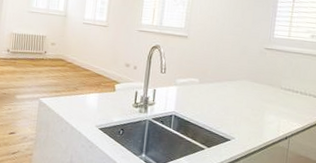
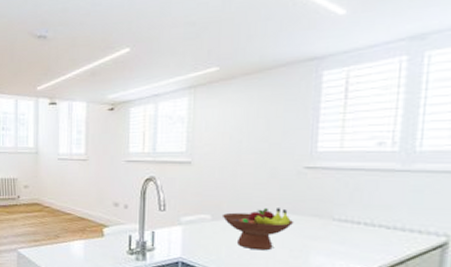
fruit bowl: none [206,76,256,109] -> present [221,208,294,251]

